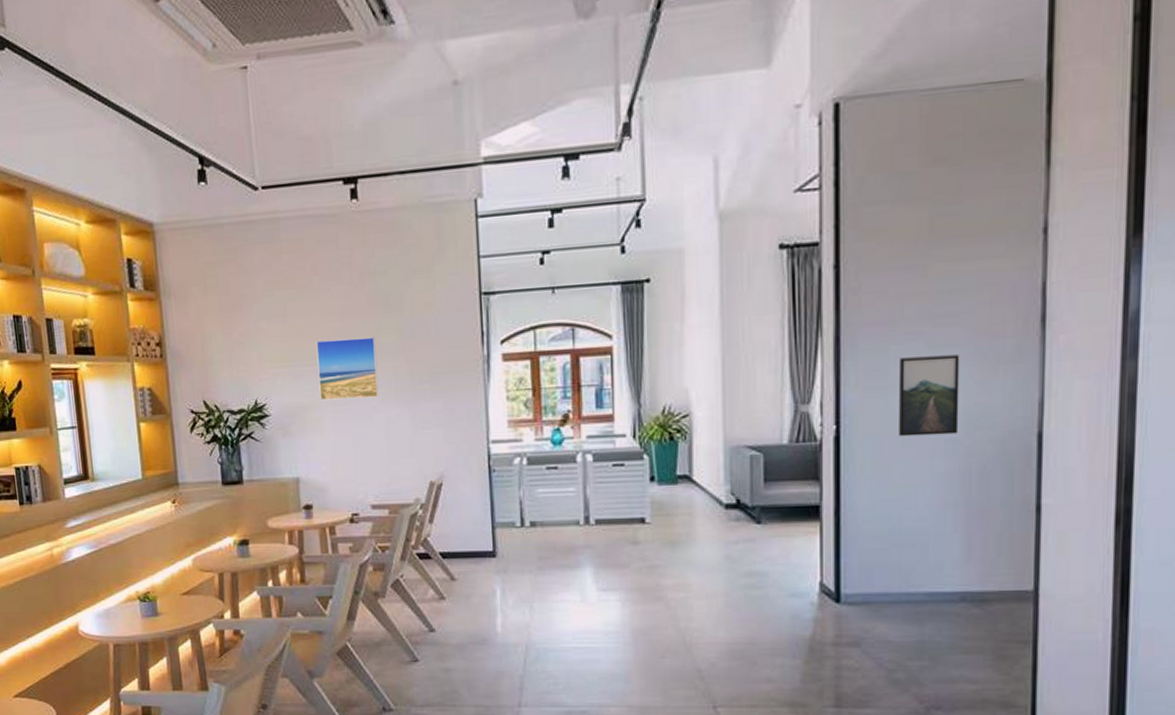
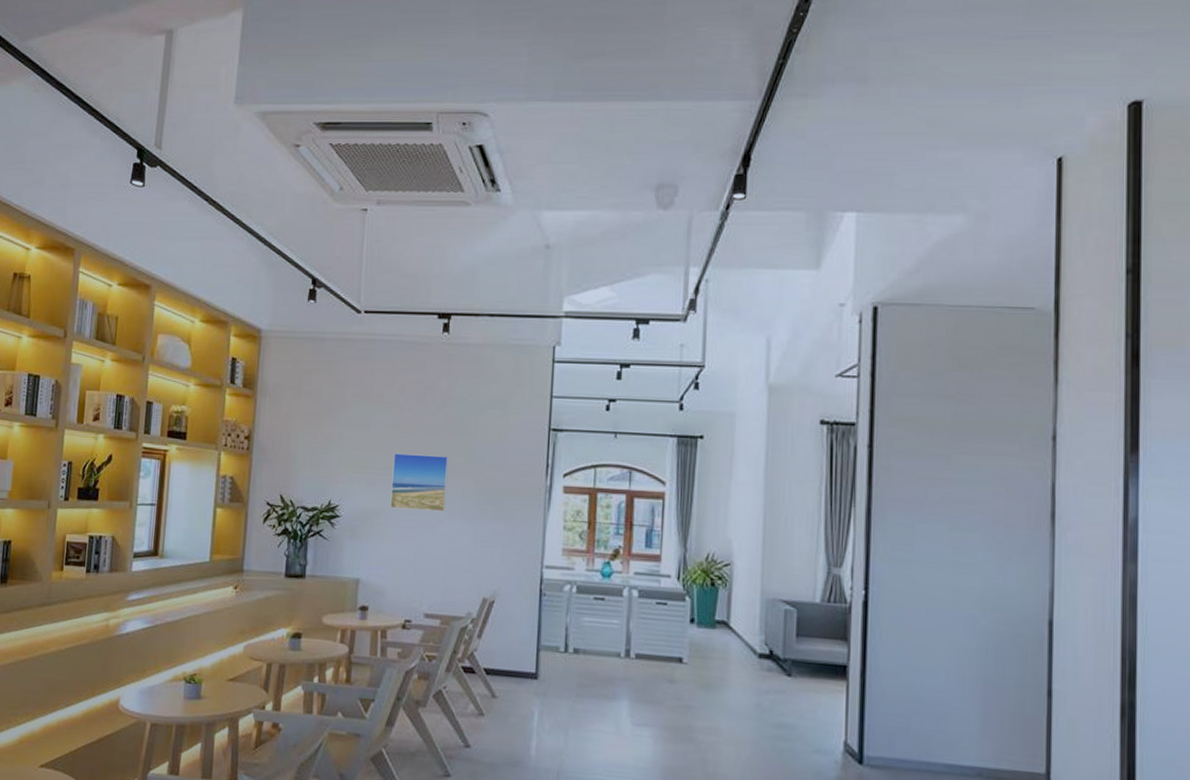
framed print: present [899,354,960,437] -> none [922,535,978,613]

